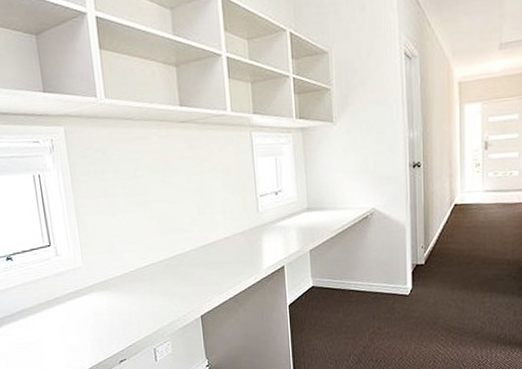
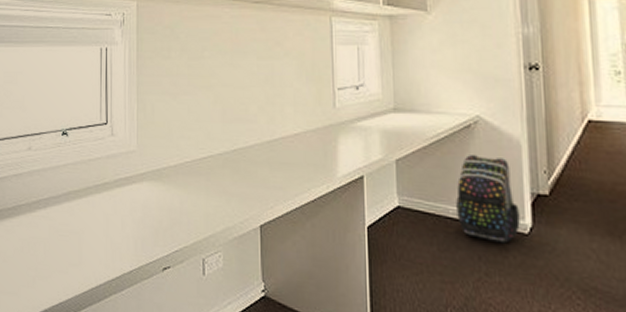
backpack: none [357,240,403,304] -> present [456,155,520,244]

